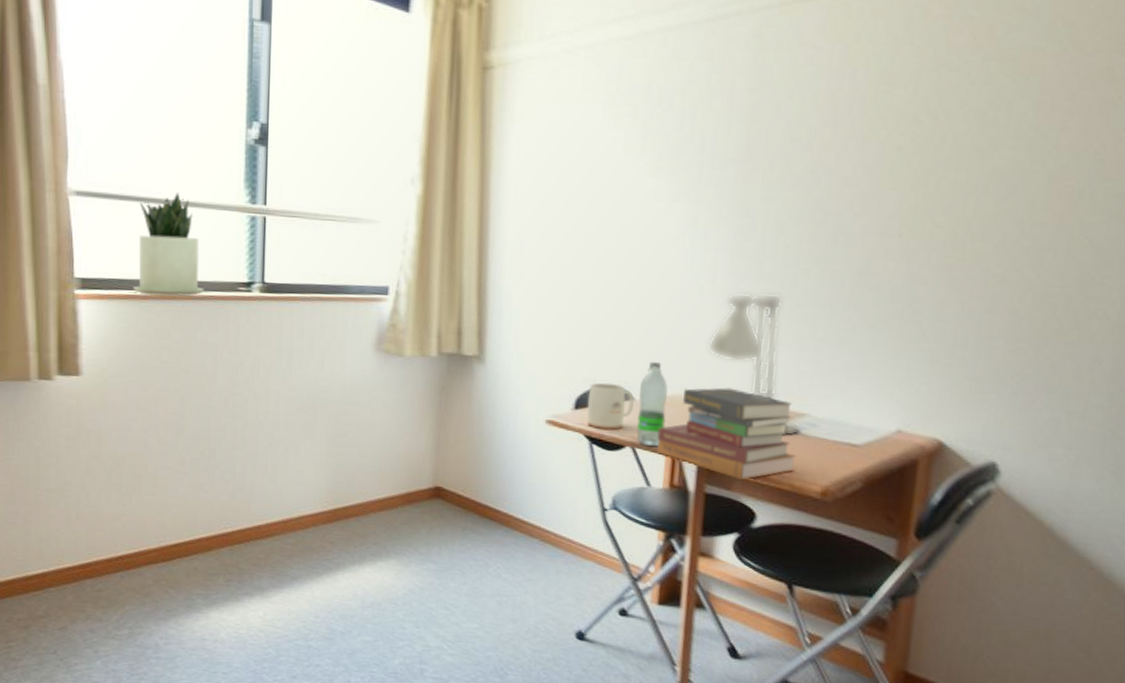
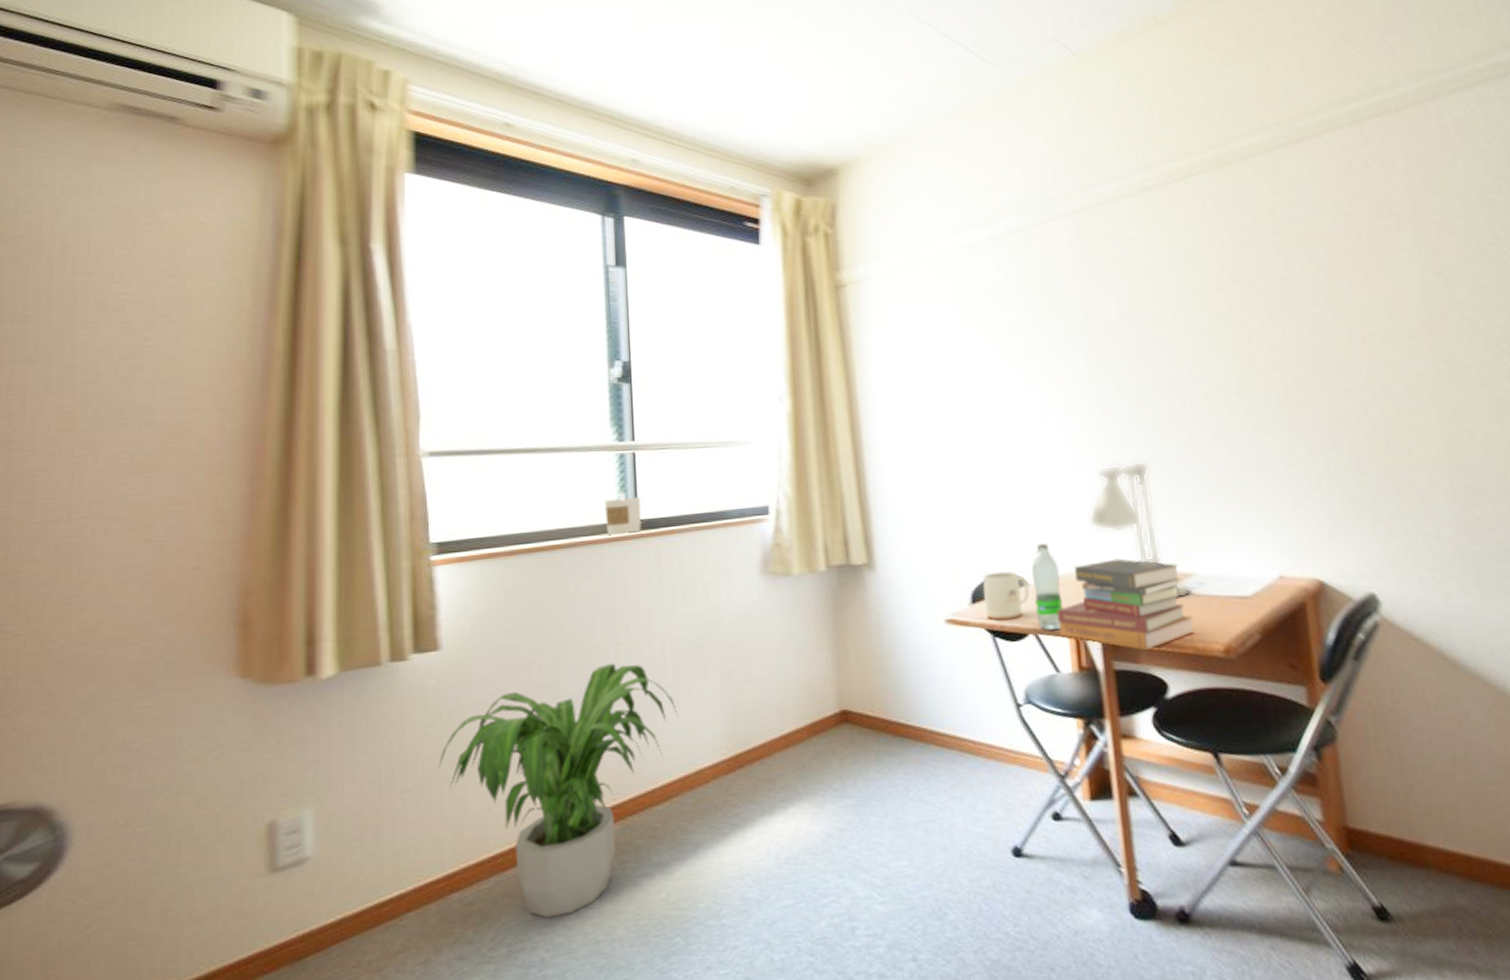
potted plant: none [77,411,287,614] -> present [438,663,679,918]
planter: present [133,193,204,297] -> none [496,440,575,551]
candle: none [233,254,267,295] -> present [604,492,641,536]

